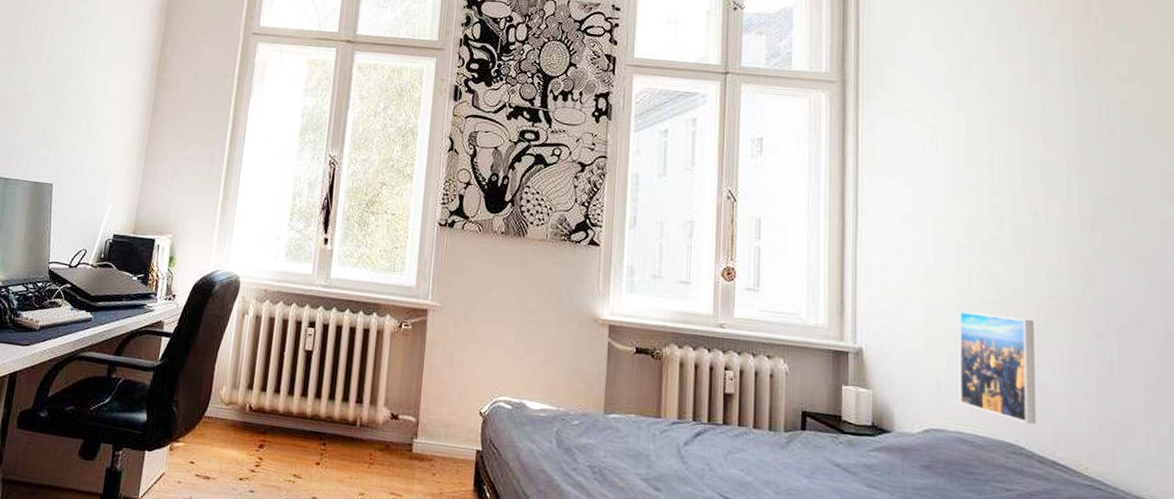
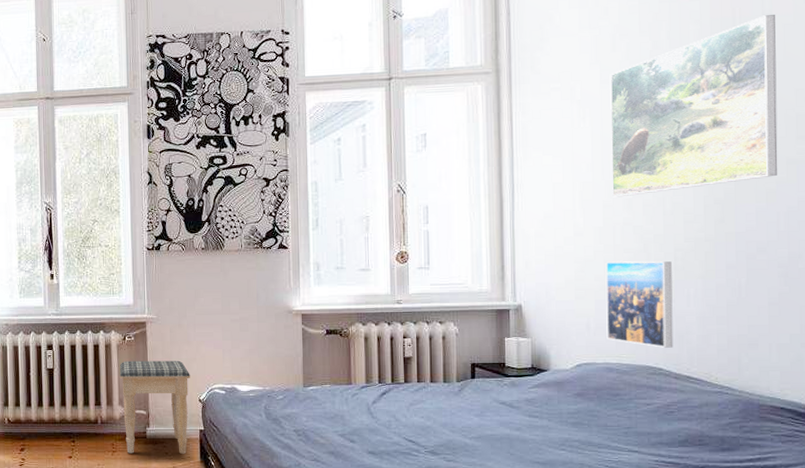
footstool: none [386,353,473,478] -> present [119,360,190,454]
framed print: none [965,62,1151,240] -> present [610,15,778,198]

